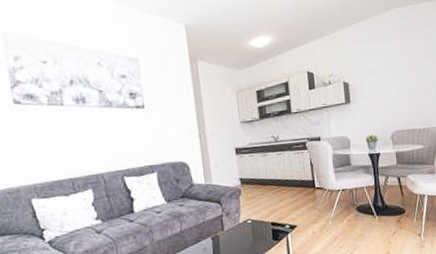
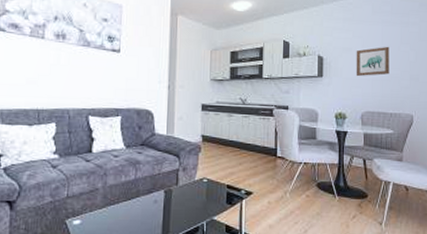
wall art: none [380,62,414,98] -> present [356,46,389,77]

